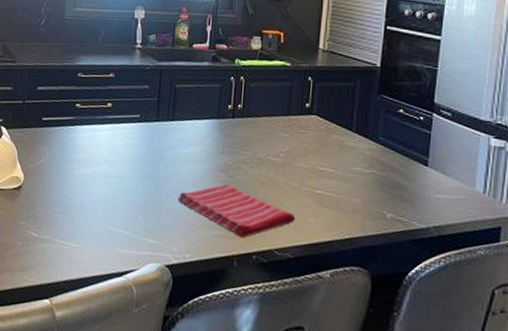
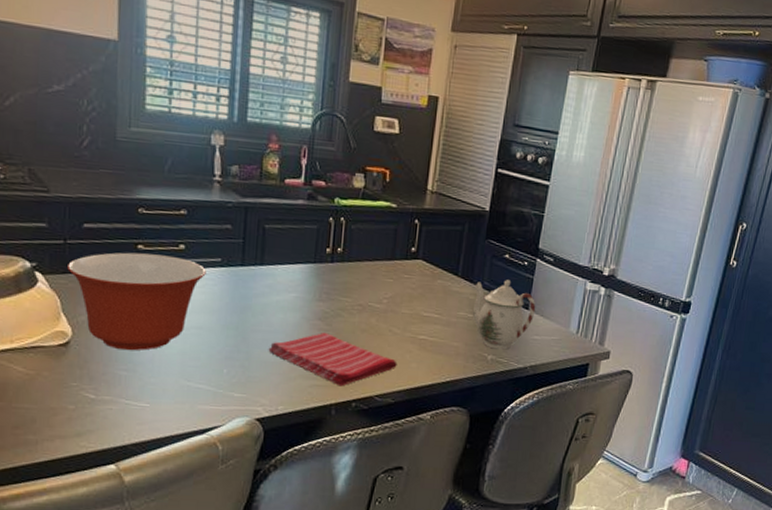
mixing bowl: none [24,110,128,196] -> present [67,252,206,351]
teapot: none [368,135,436,208] -> present [472,280,536,350]

